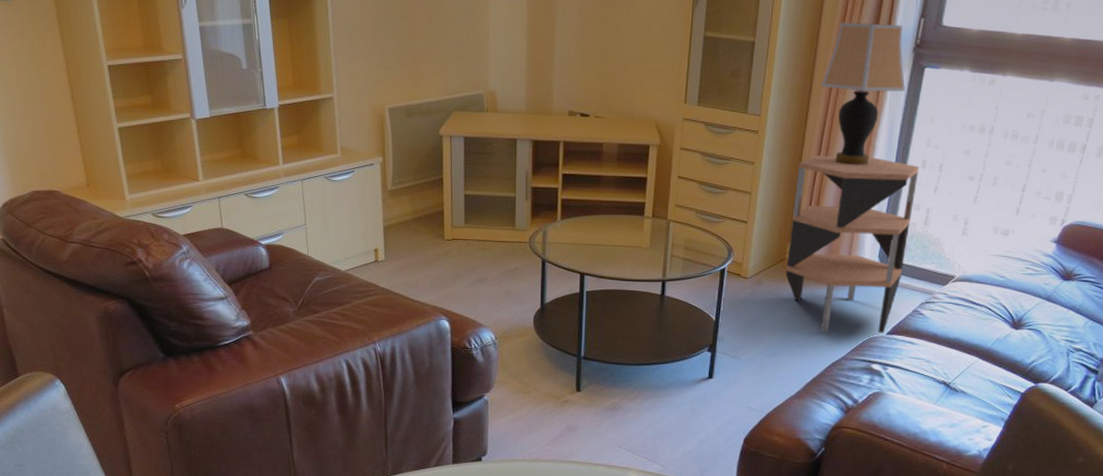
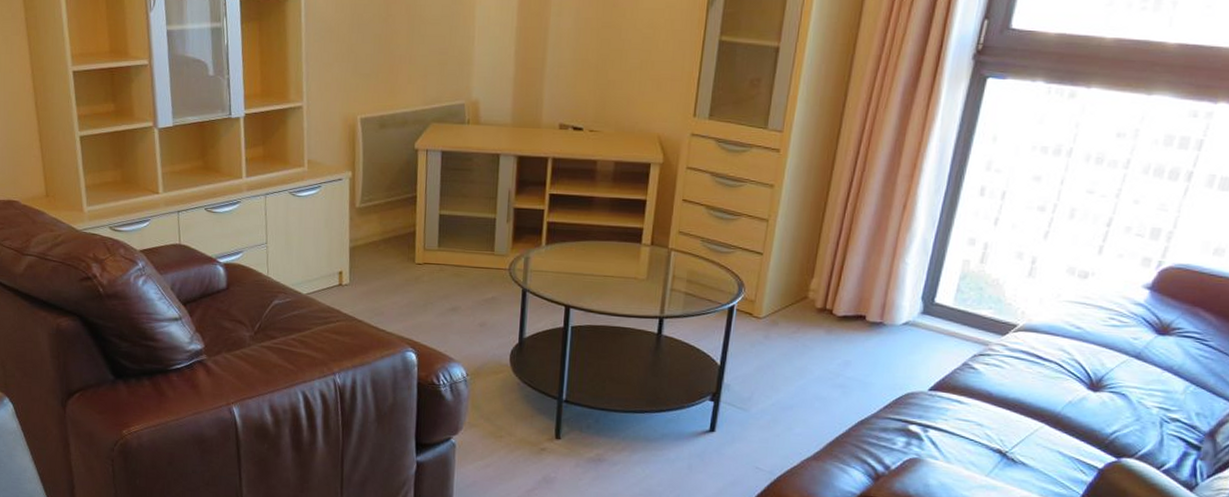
side table: present [785,155,919,333] -> none [806,178,976,389]
table lamp: present [821,23,905,166] -> none [857,25,962,192]

